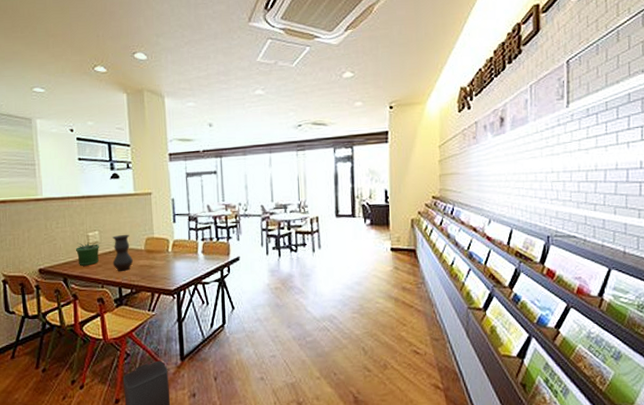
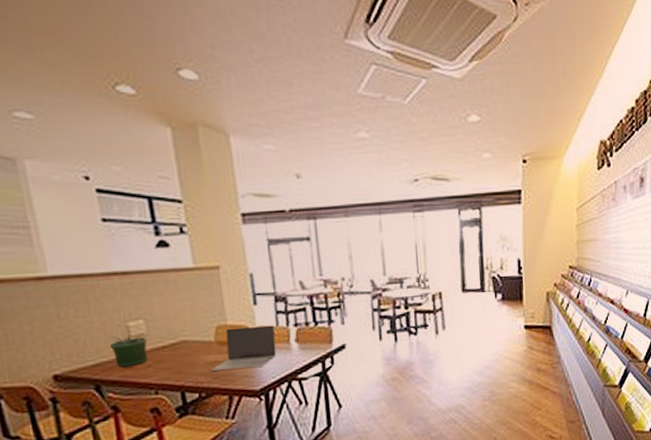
vase: present [112,235,134,271] -> none [166,323,200,371]
laptop: none [139,239,188,273] -> present [210,325,277,372]

